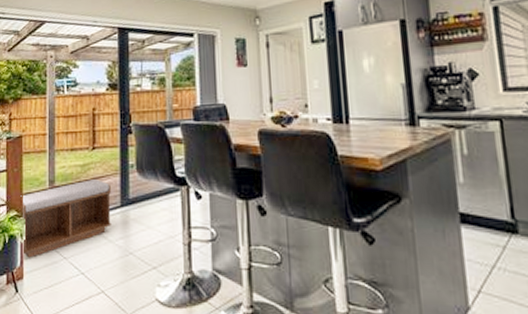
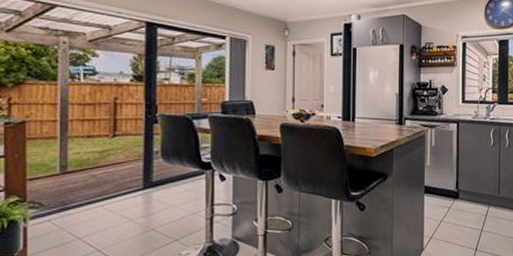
bench: present [21,179,111,258] -> none [23,165,133,241]

